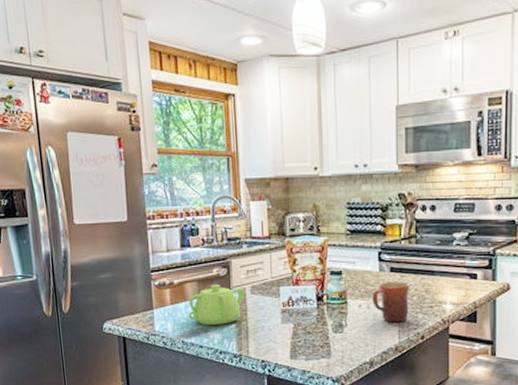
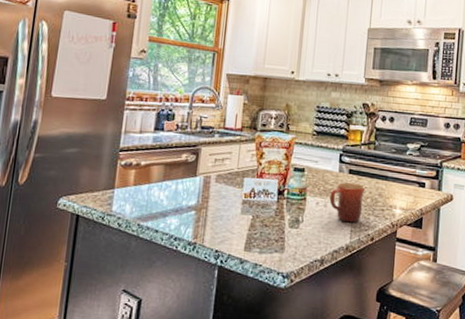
teapot: present [188,284,245,326] -> none [149,169,210,211]

